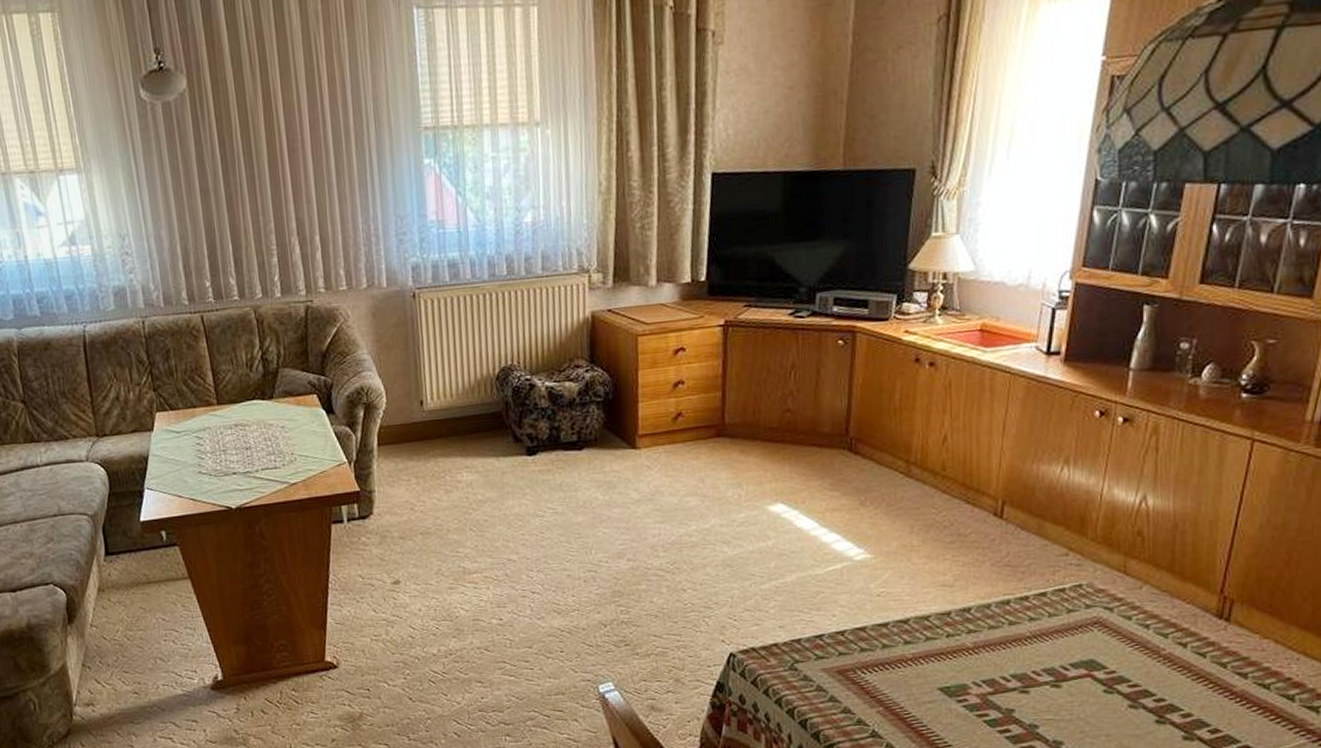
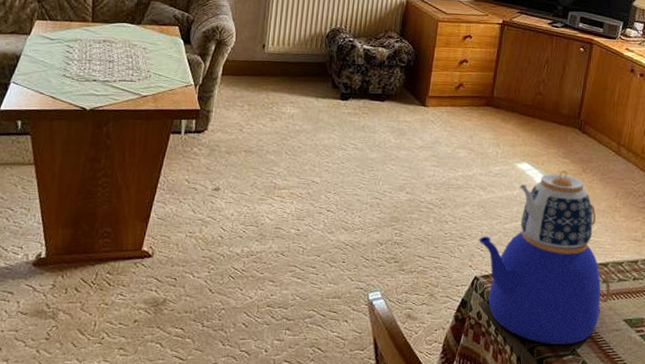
teapot: none [729,507,916,727] -> present [479,170,611,345]

